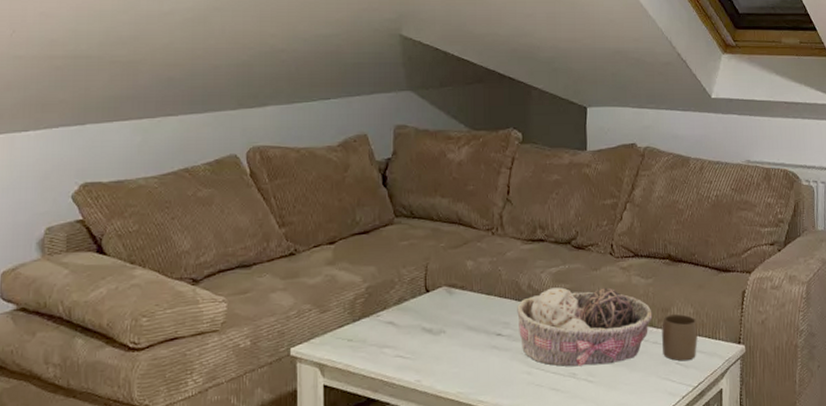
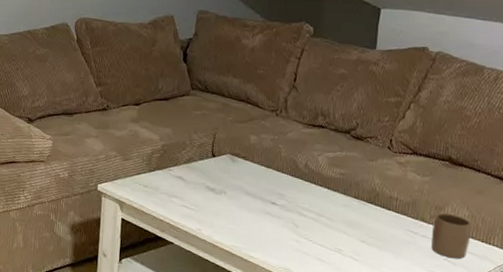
decorative basket: present [517,287,653,367] -> none [292,170,425,248]

